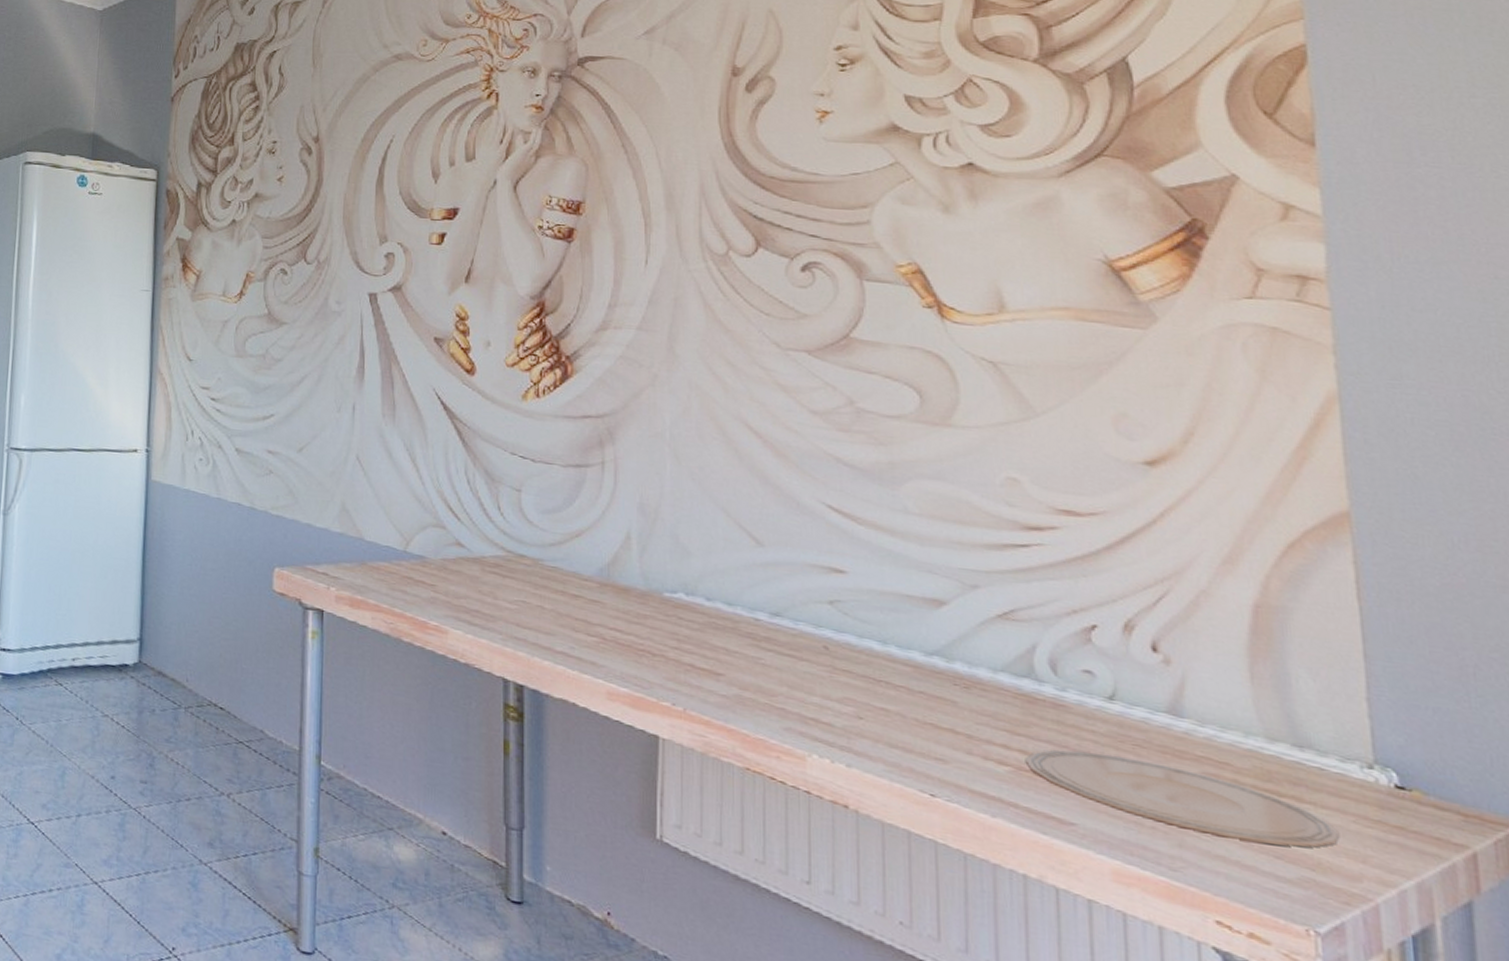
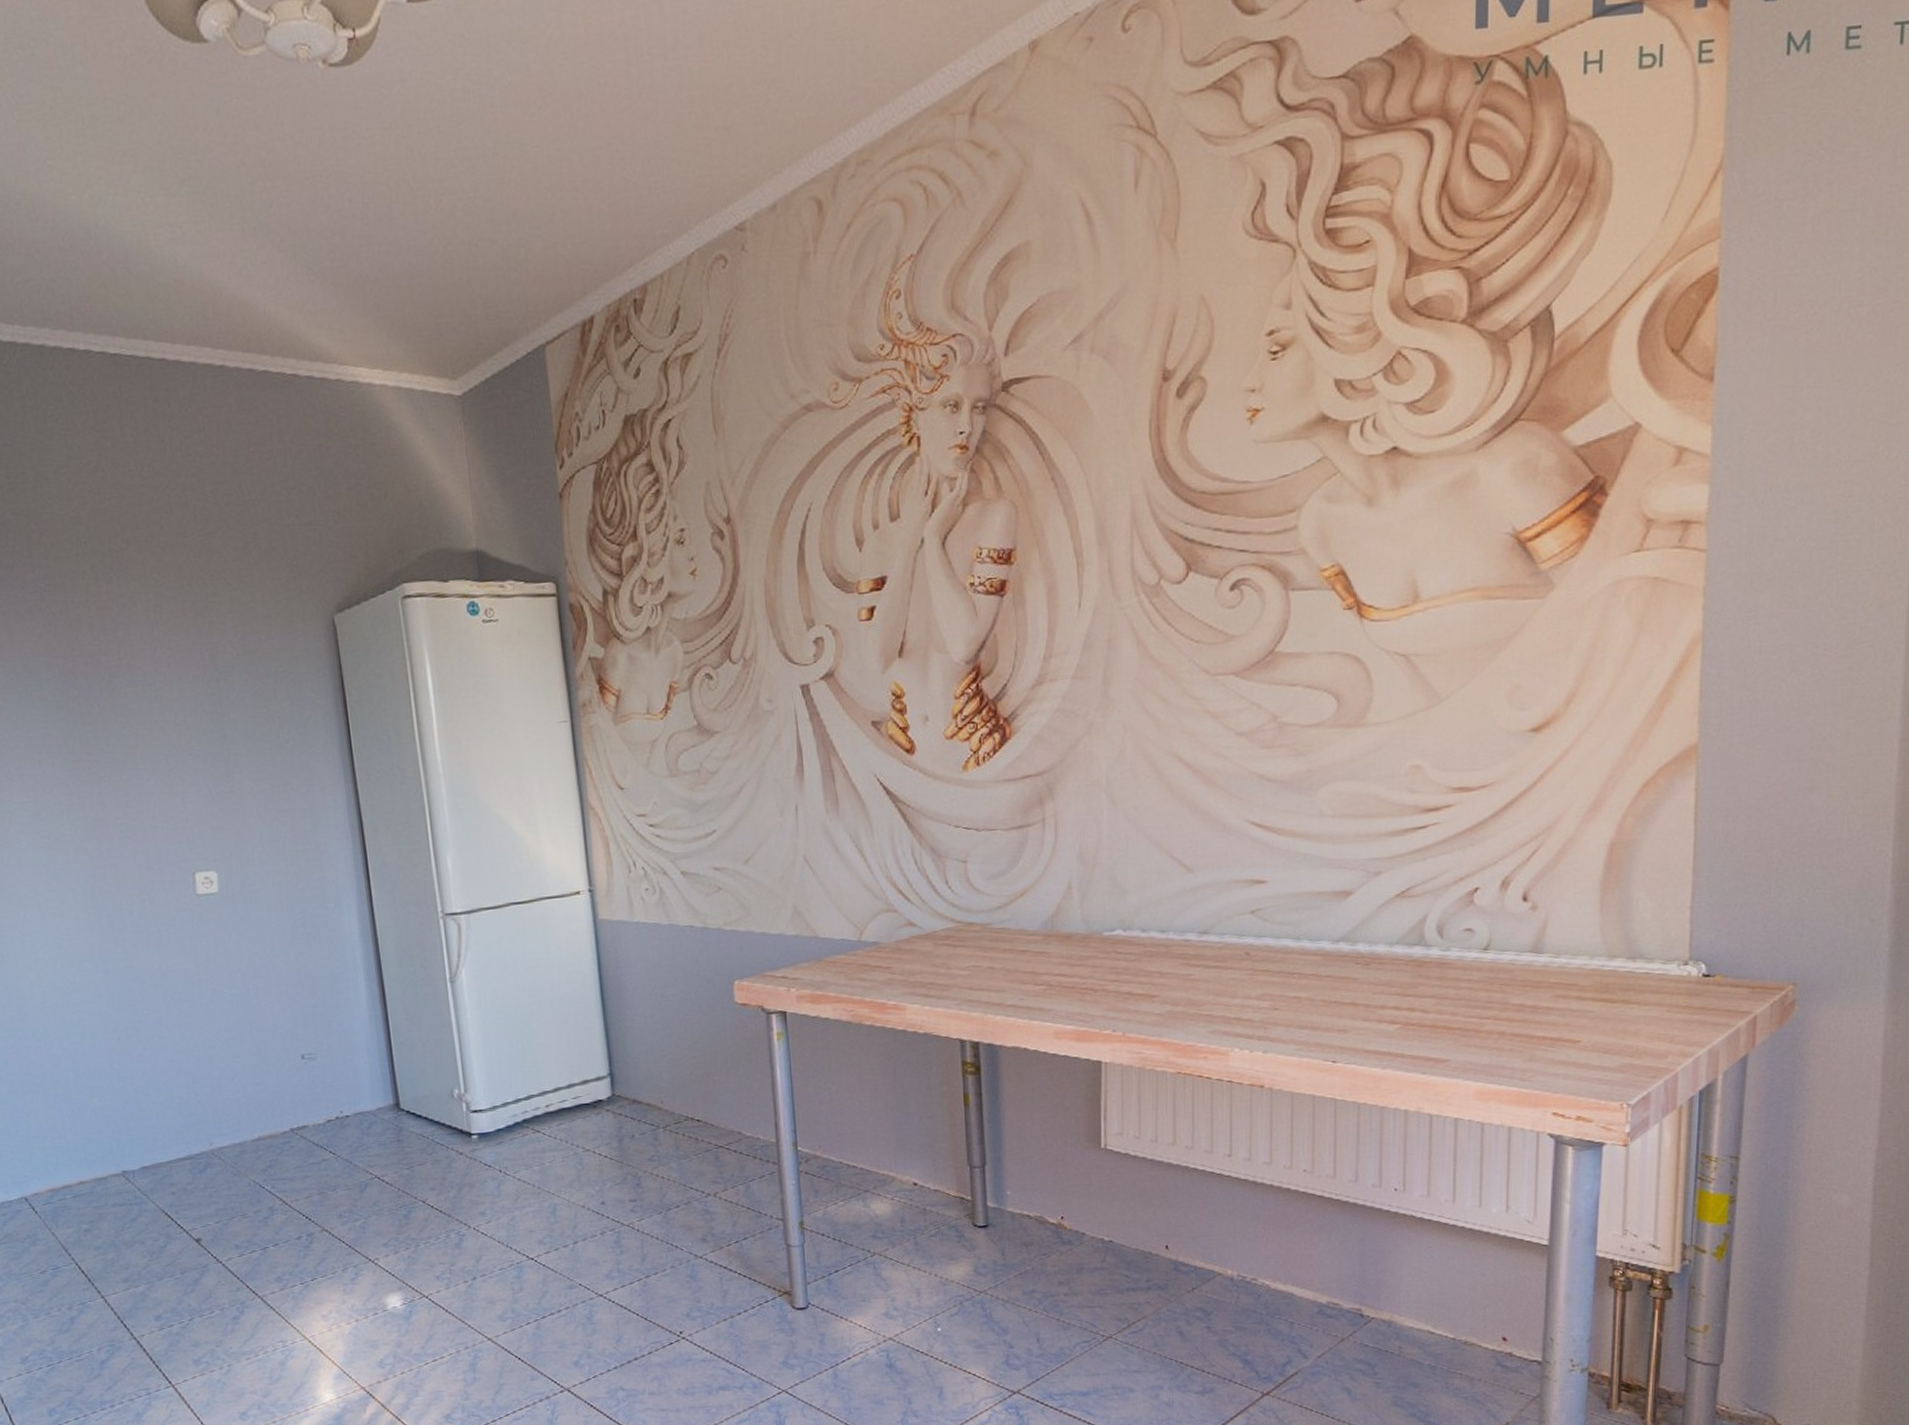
plate: present [1025,749,1340,848] -> none [1412,996,1656,1046]

